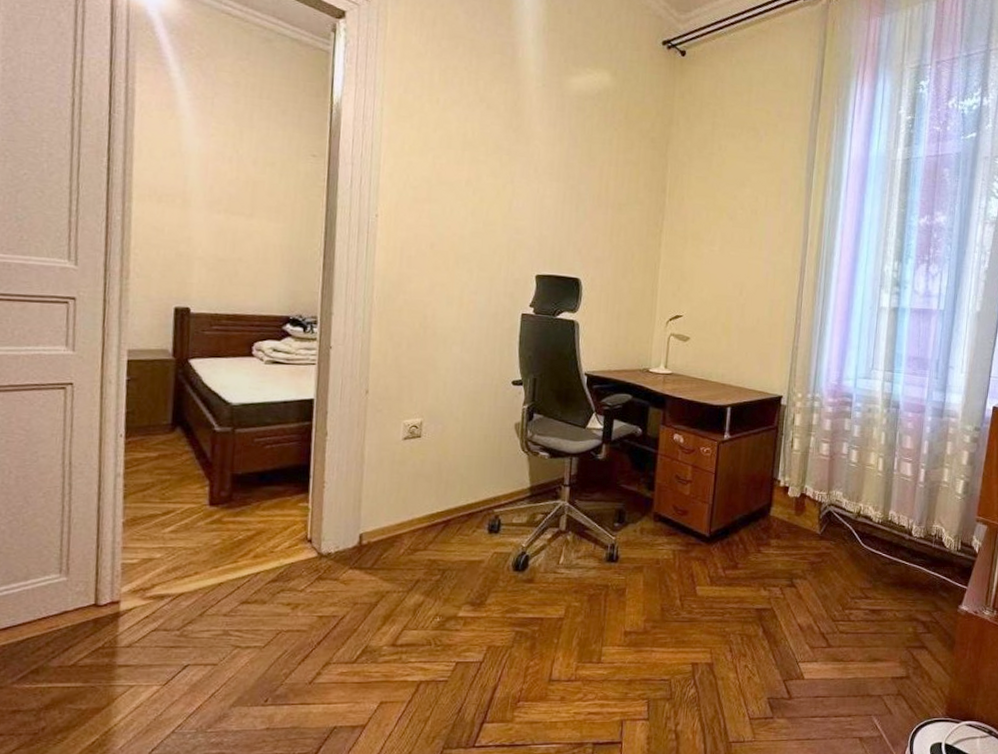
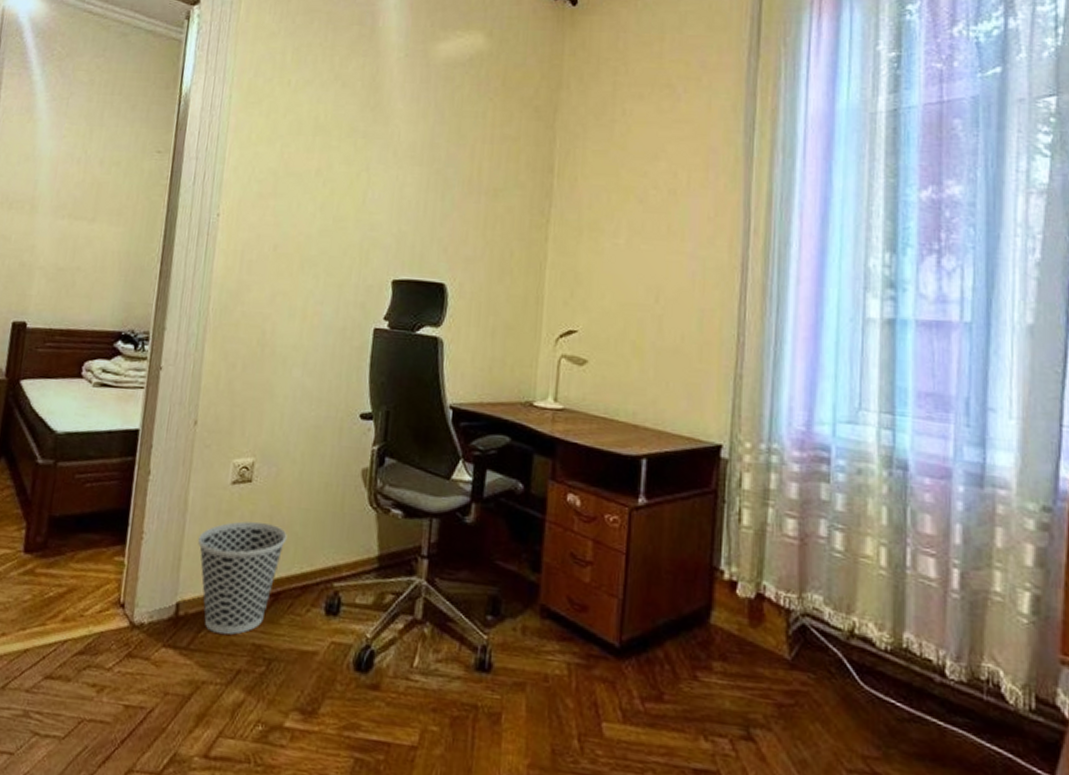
wastebasket: none [376,467,454,555] -> present [198,521,287,635]

